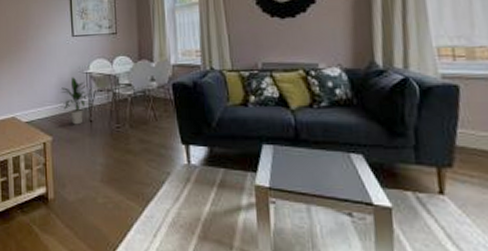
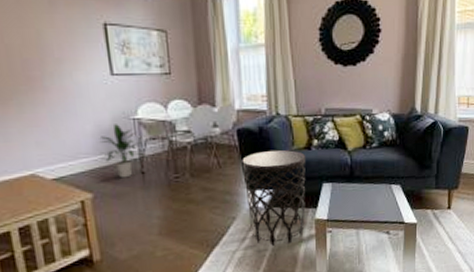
side table: none [176,106,244,211] -> present [242,150,306,247]

